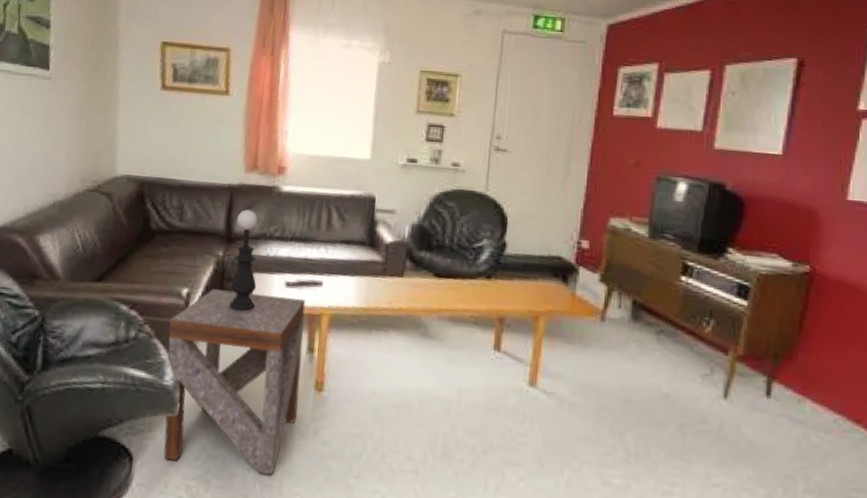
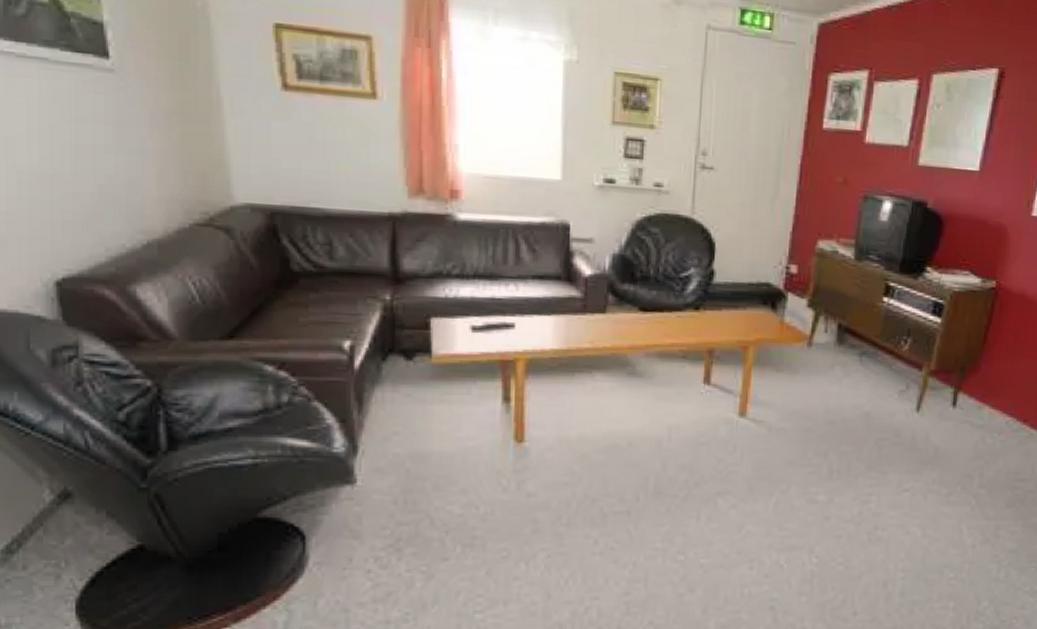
side table: present [163,289,306,476] -> none [331,339,497,535]
table lamp: present [229,209,258,312] -> none [404,243,438,363]

